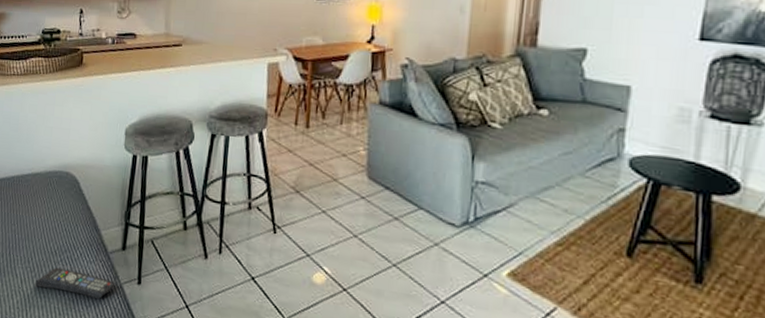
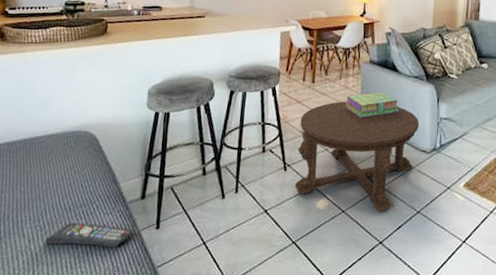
coffee table: none [285,152,445,296] -> present [294,101,419,212]
stack of books: none [347,142,419,175] -> present [345,92,400,118]

